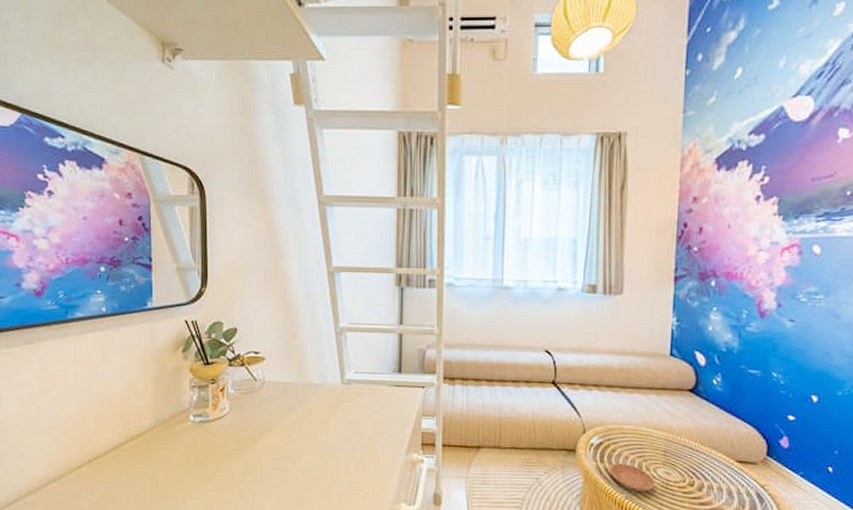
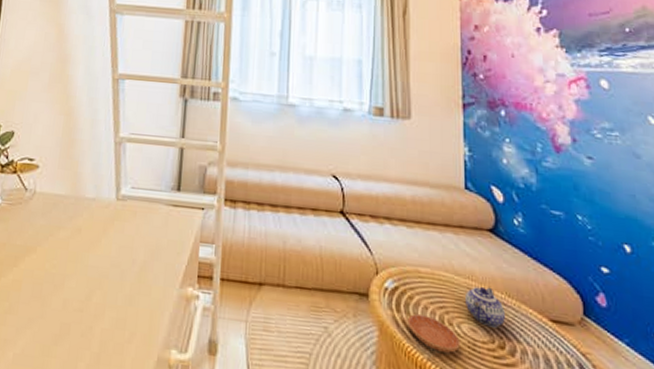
teapot: none [662,437,698,470] -> present [465,286,506,328]

